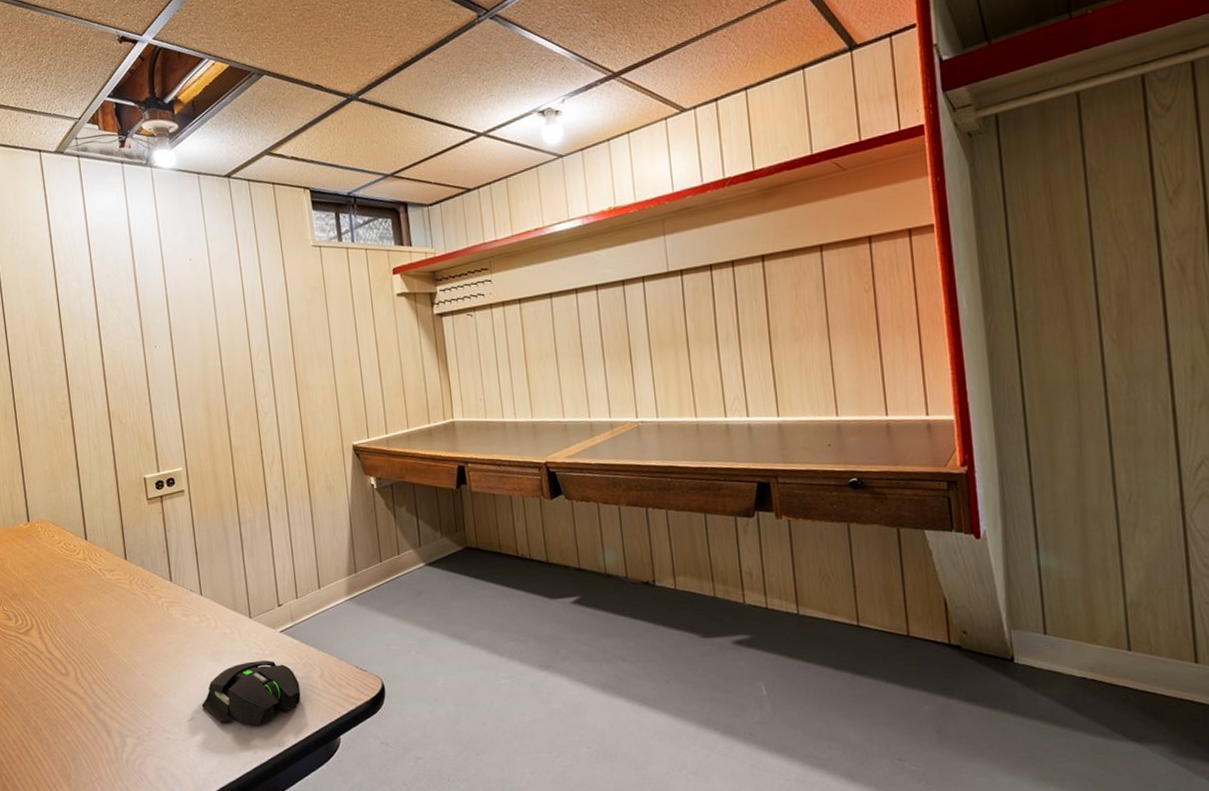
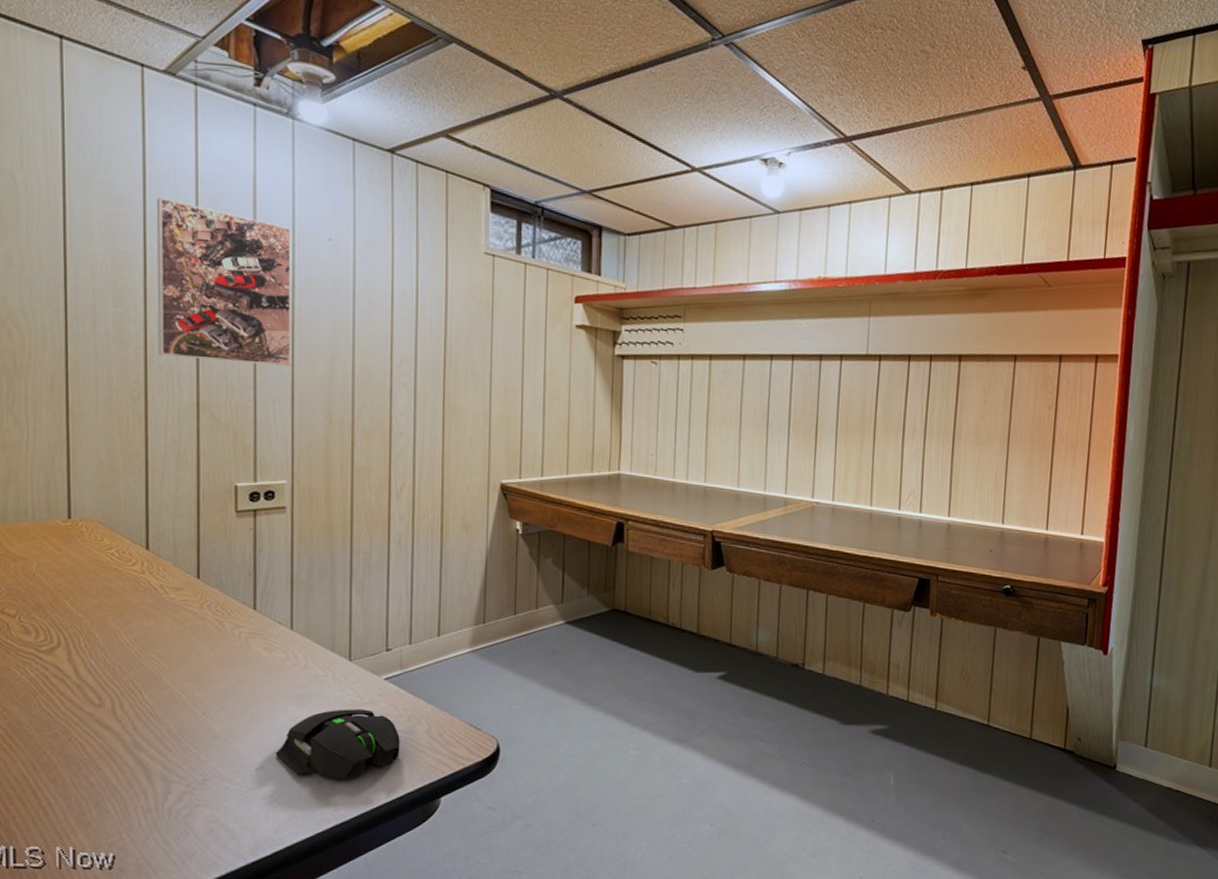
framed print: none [61,251,173,379] -> present [156,197,291,366]

